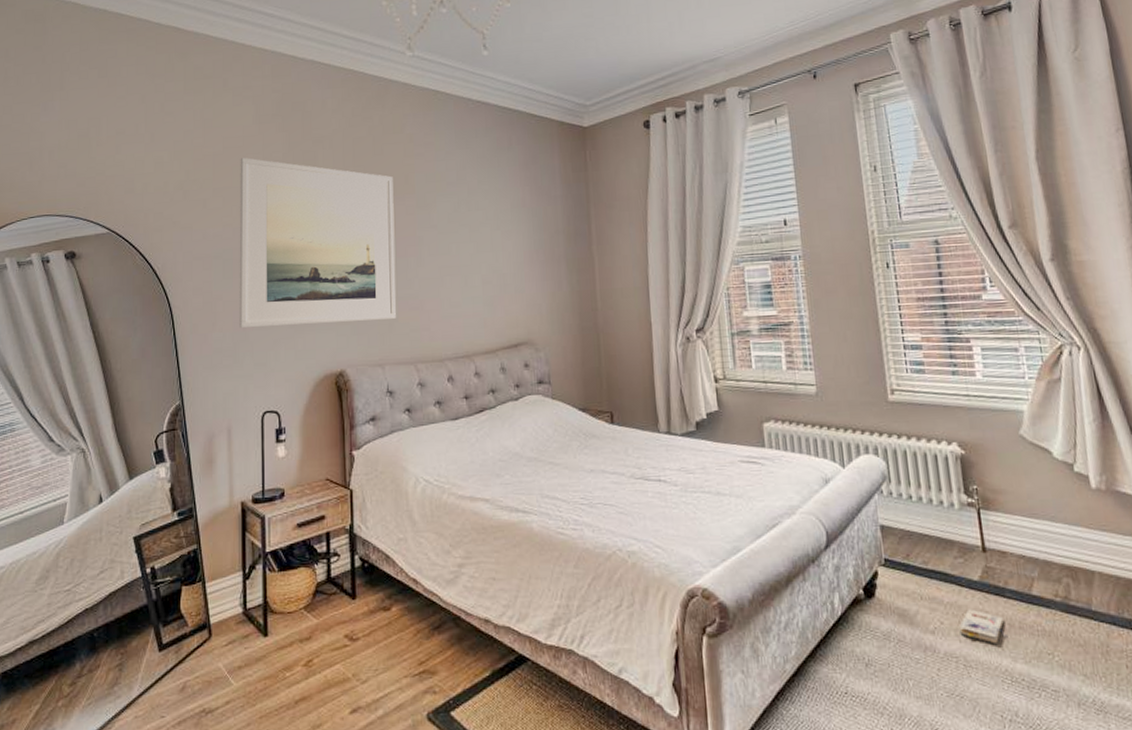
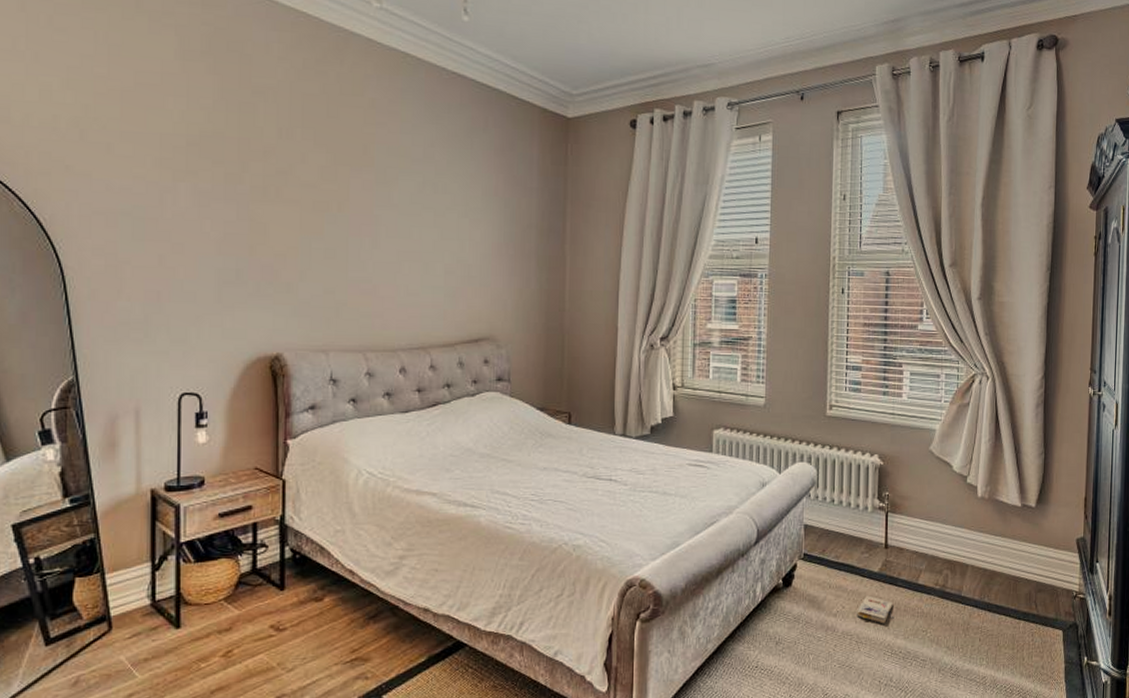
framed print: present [239,158,397,329] -> none [152,99,349,302]

